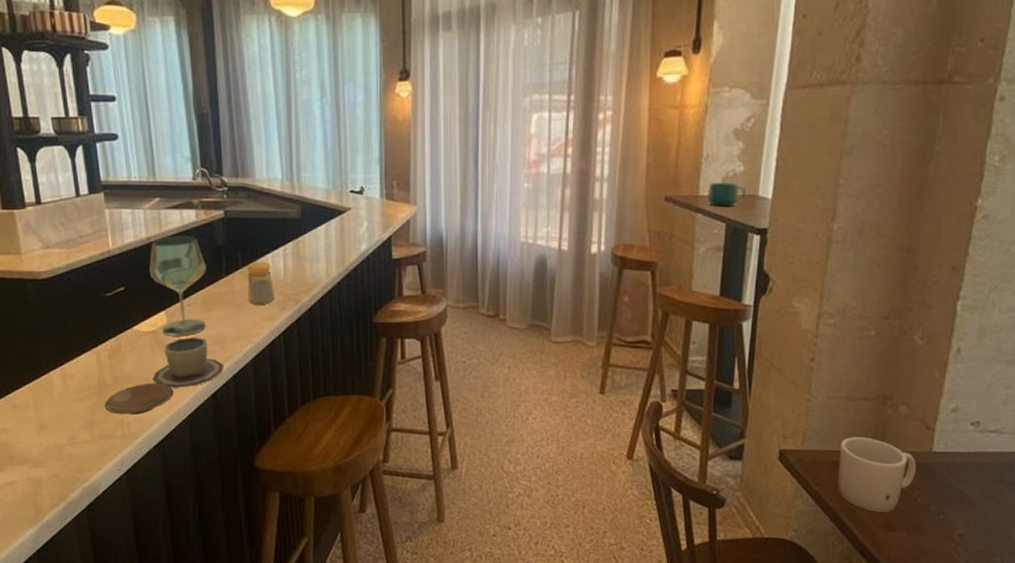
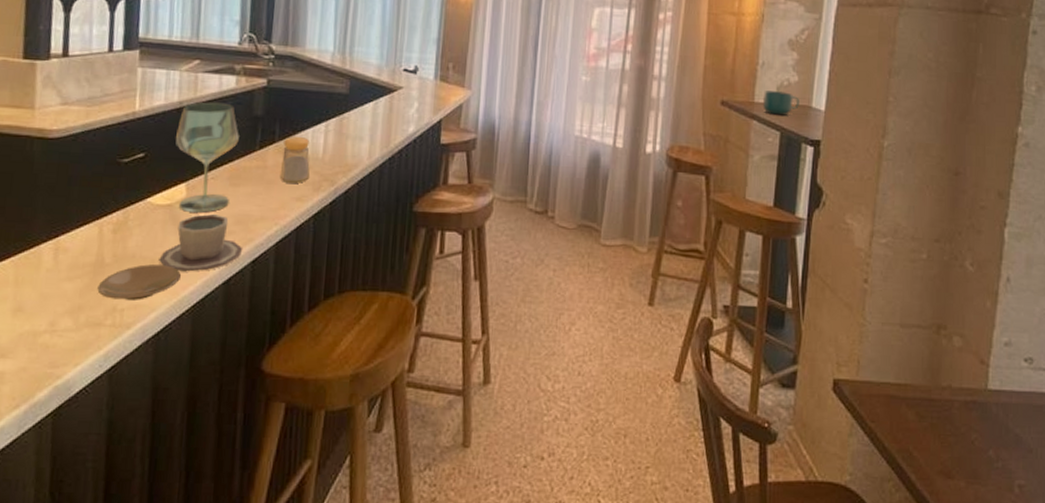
mug: present [838,437,916,512] -> none [893,368,972,456]

